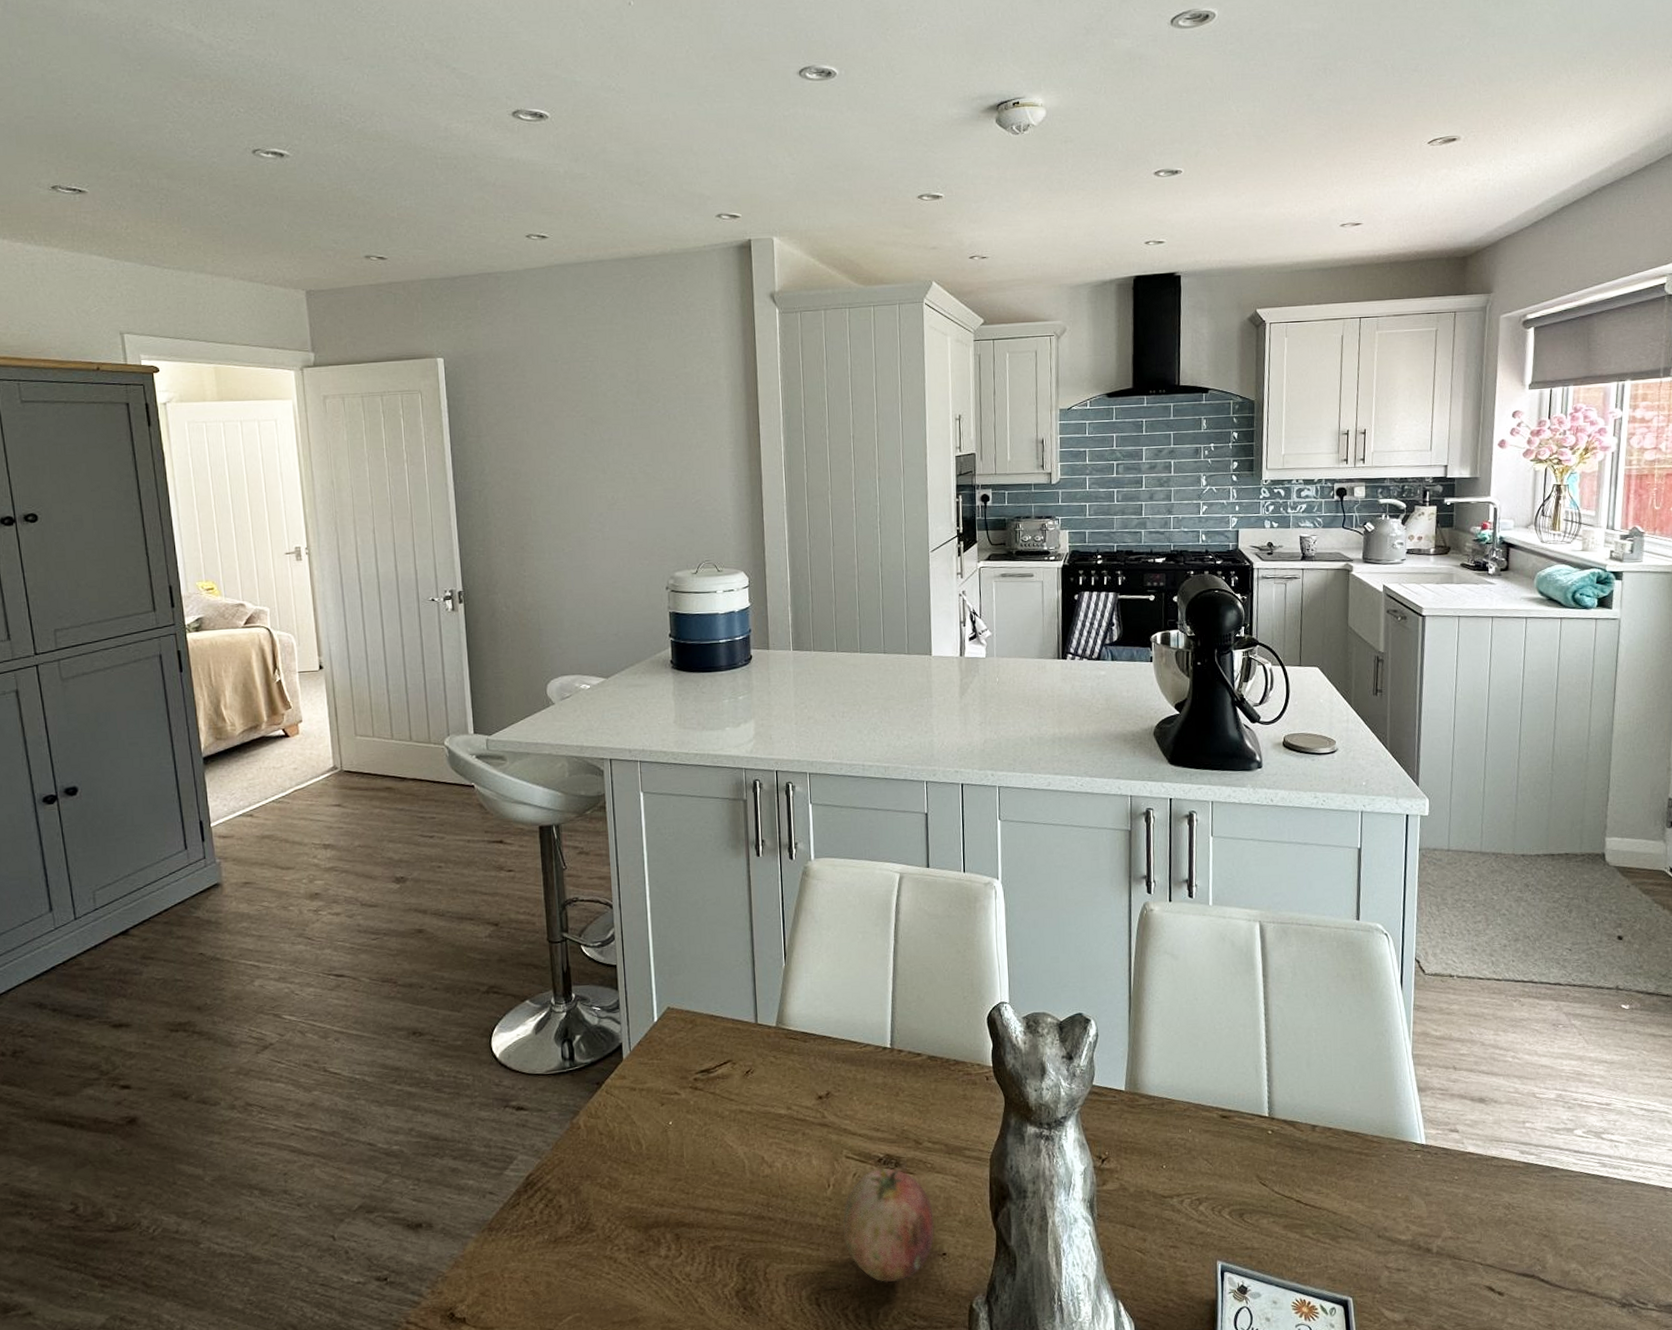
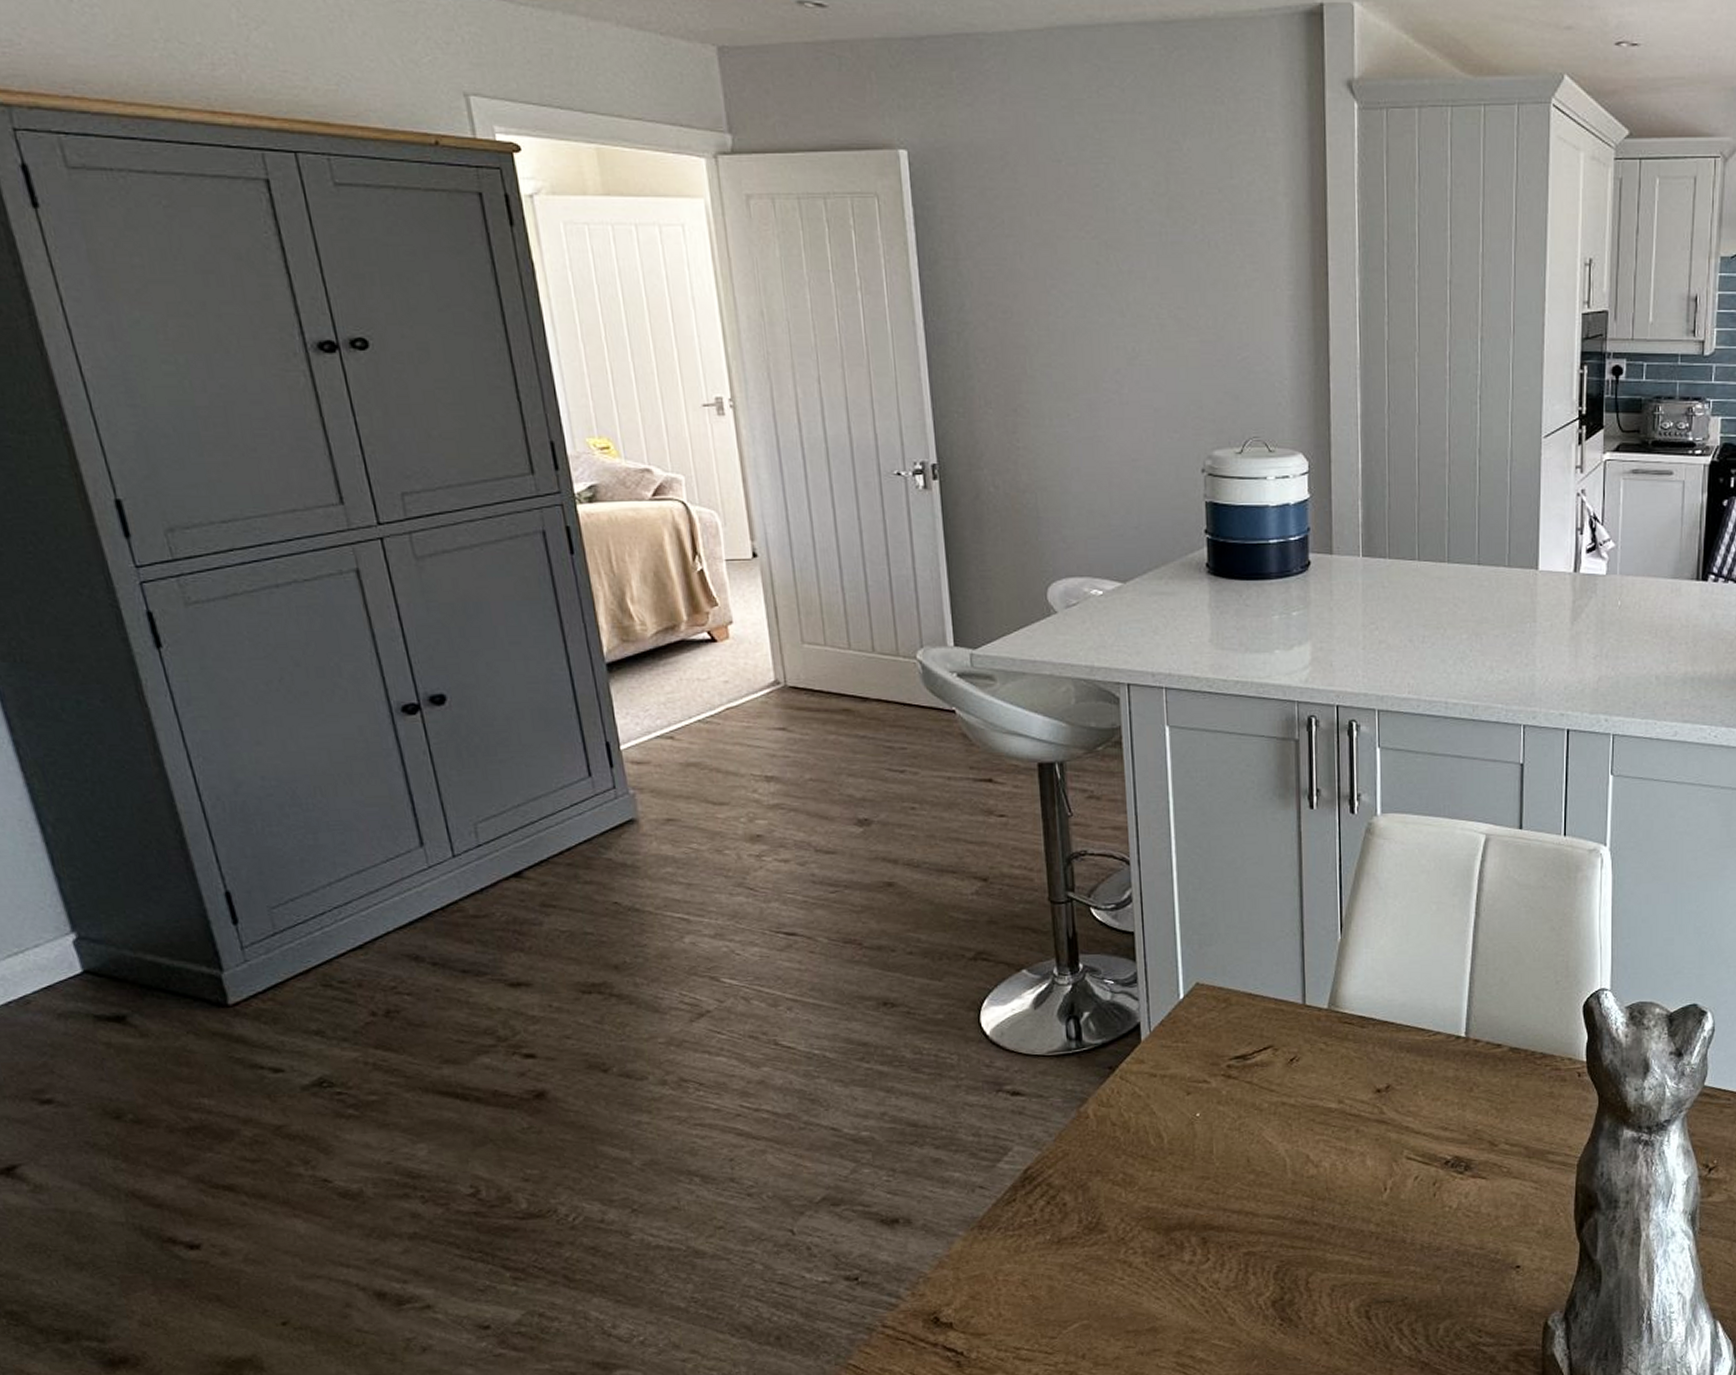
fruit: present [843,1168,935,1283] -> none [1401,1171,1509,1296]

